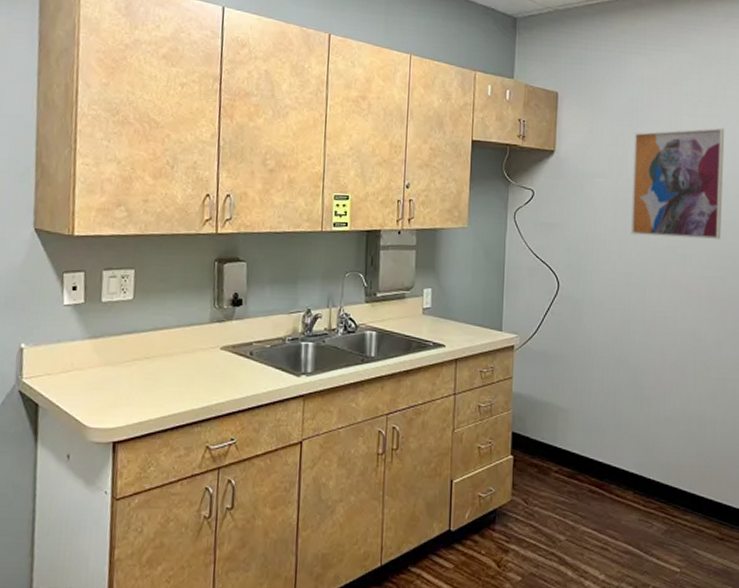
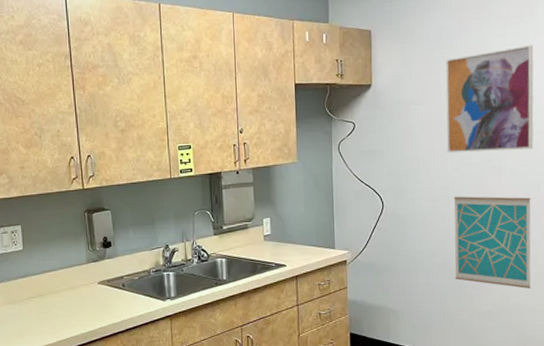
wall art: none [632,283,716,395] -> present [453,196,531,289]

